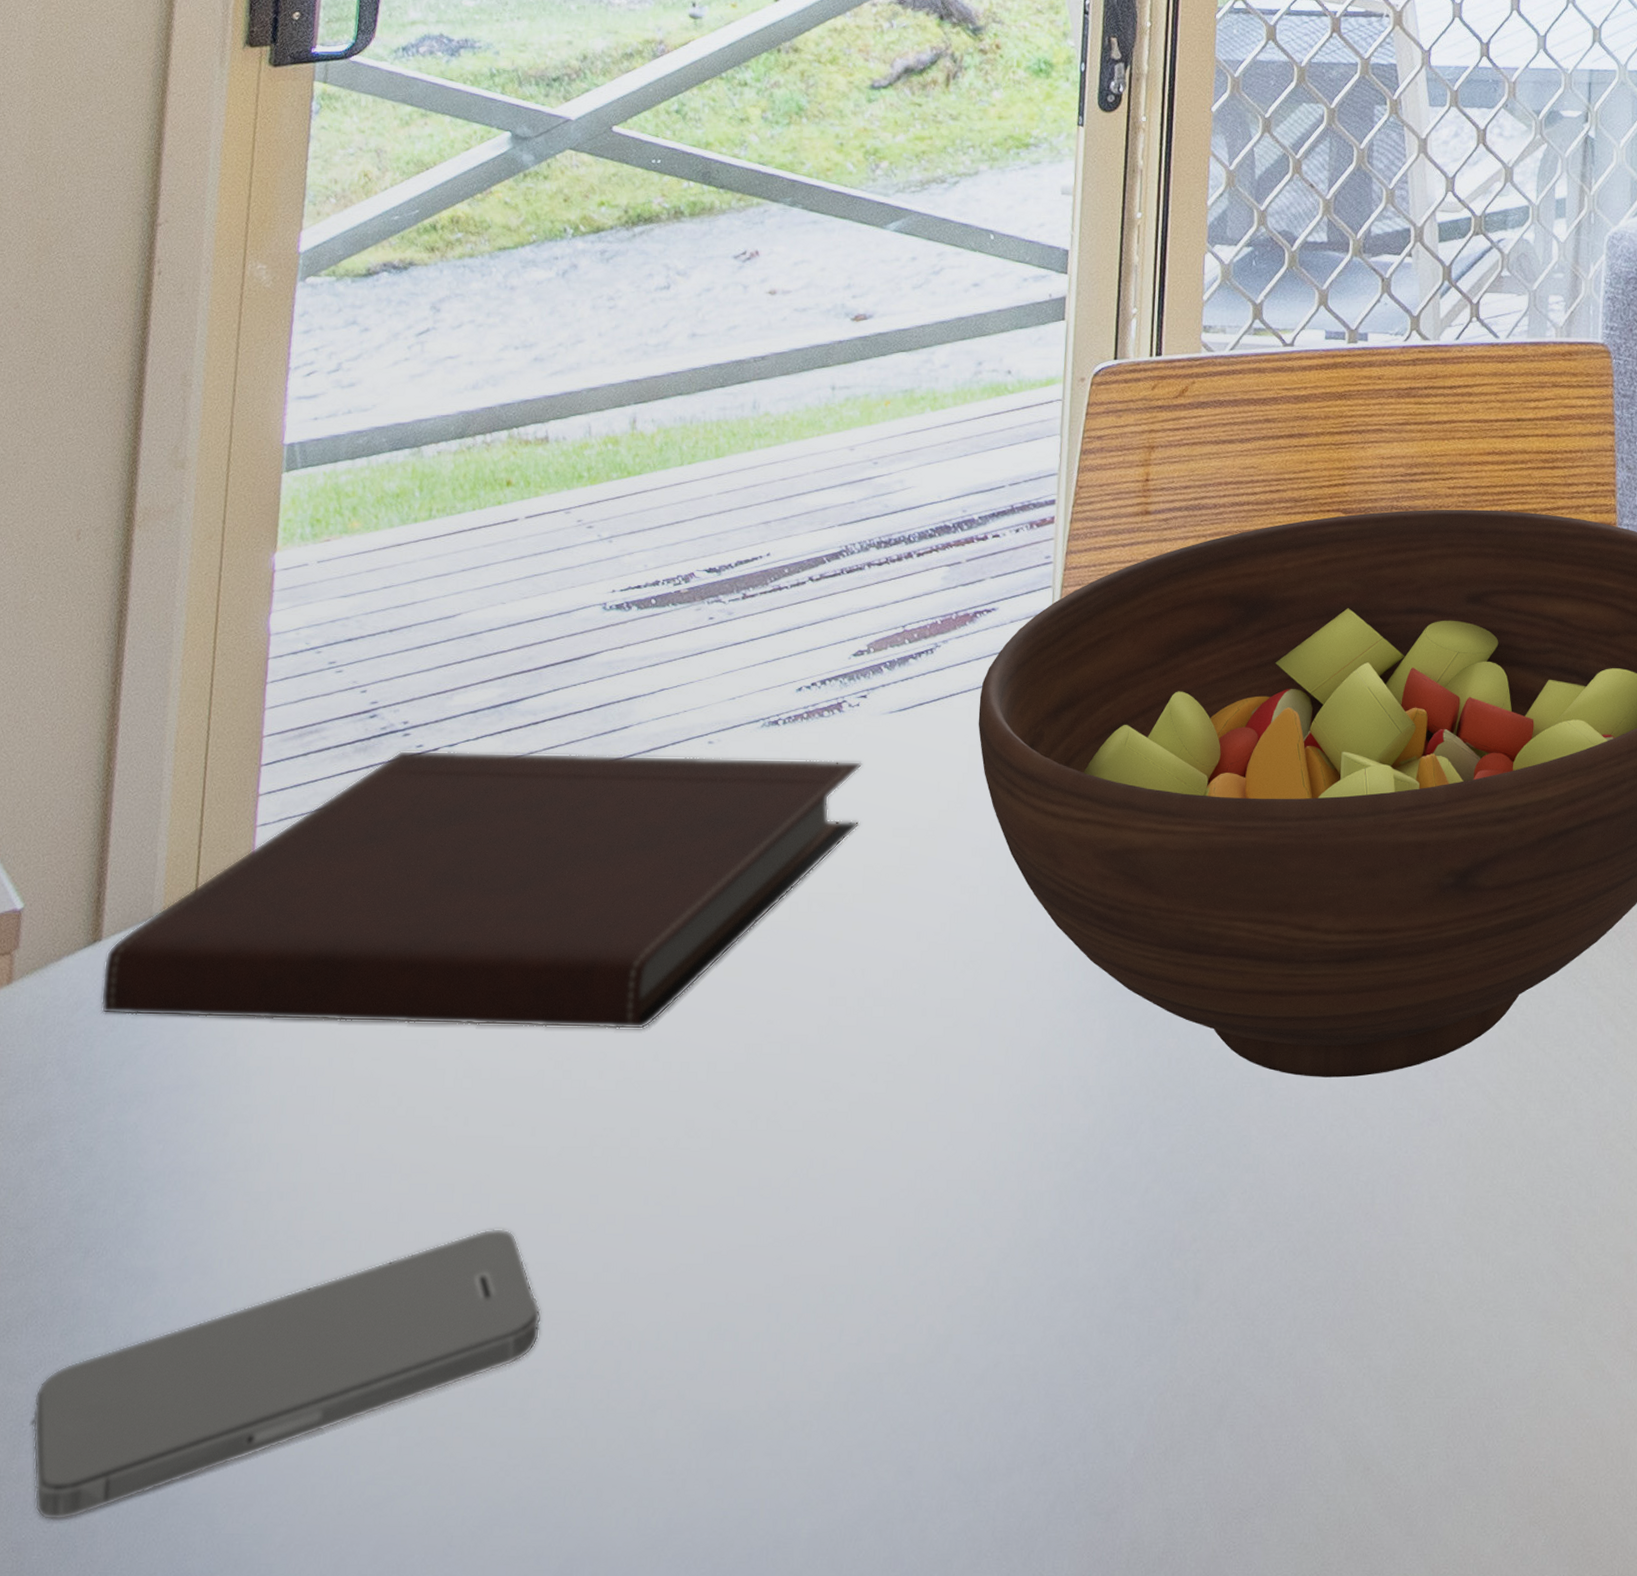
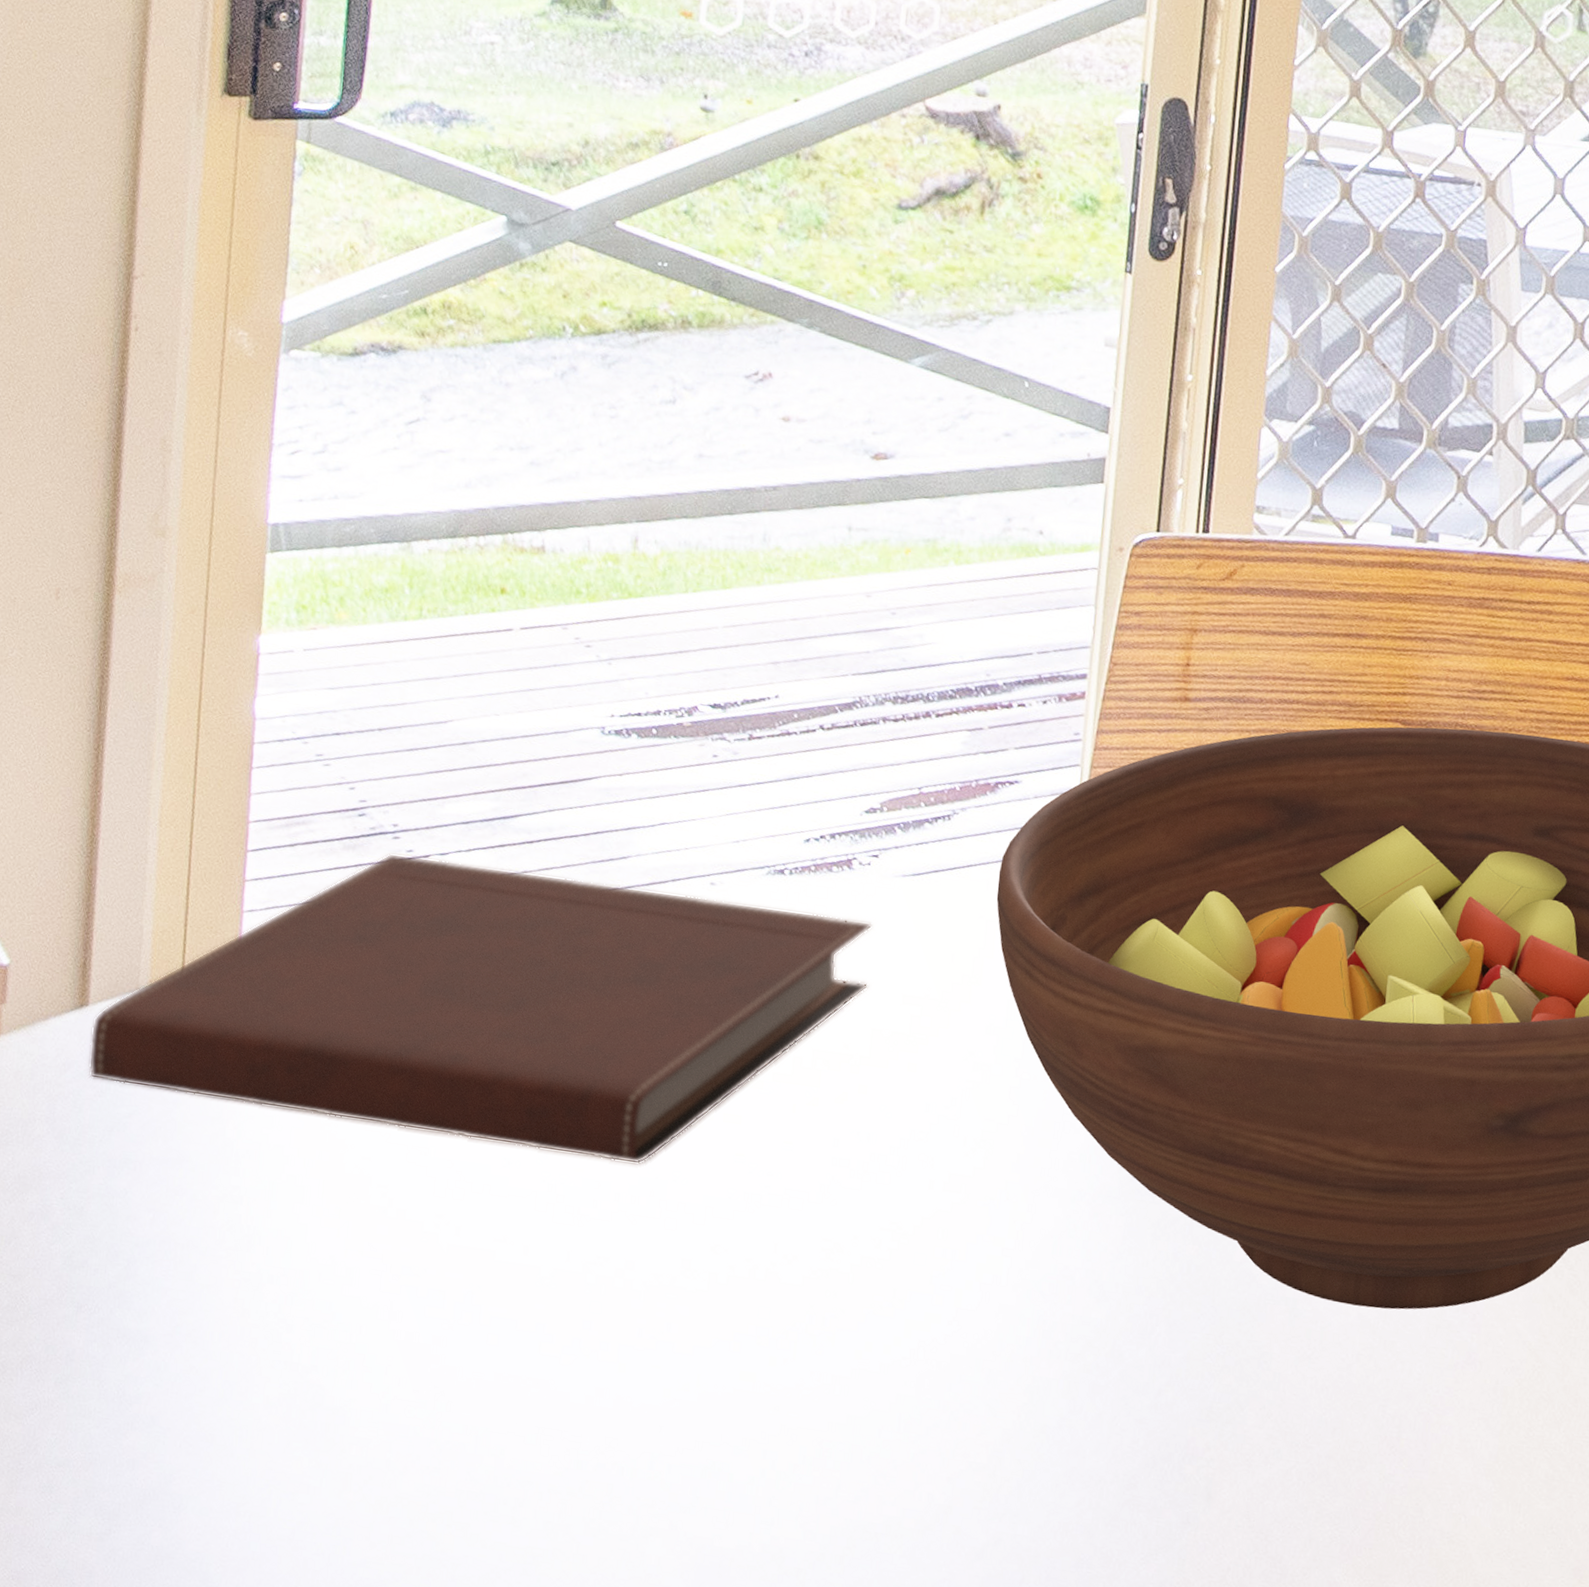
smartphone: present [32,1228,542,1521] -> none [29,1339,533,1558]

